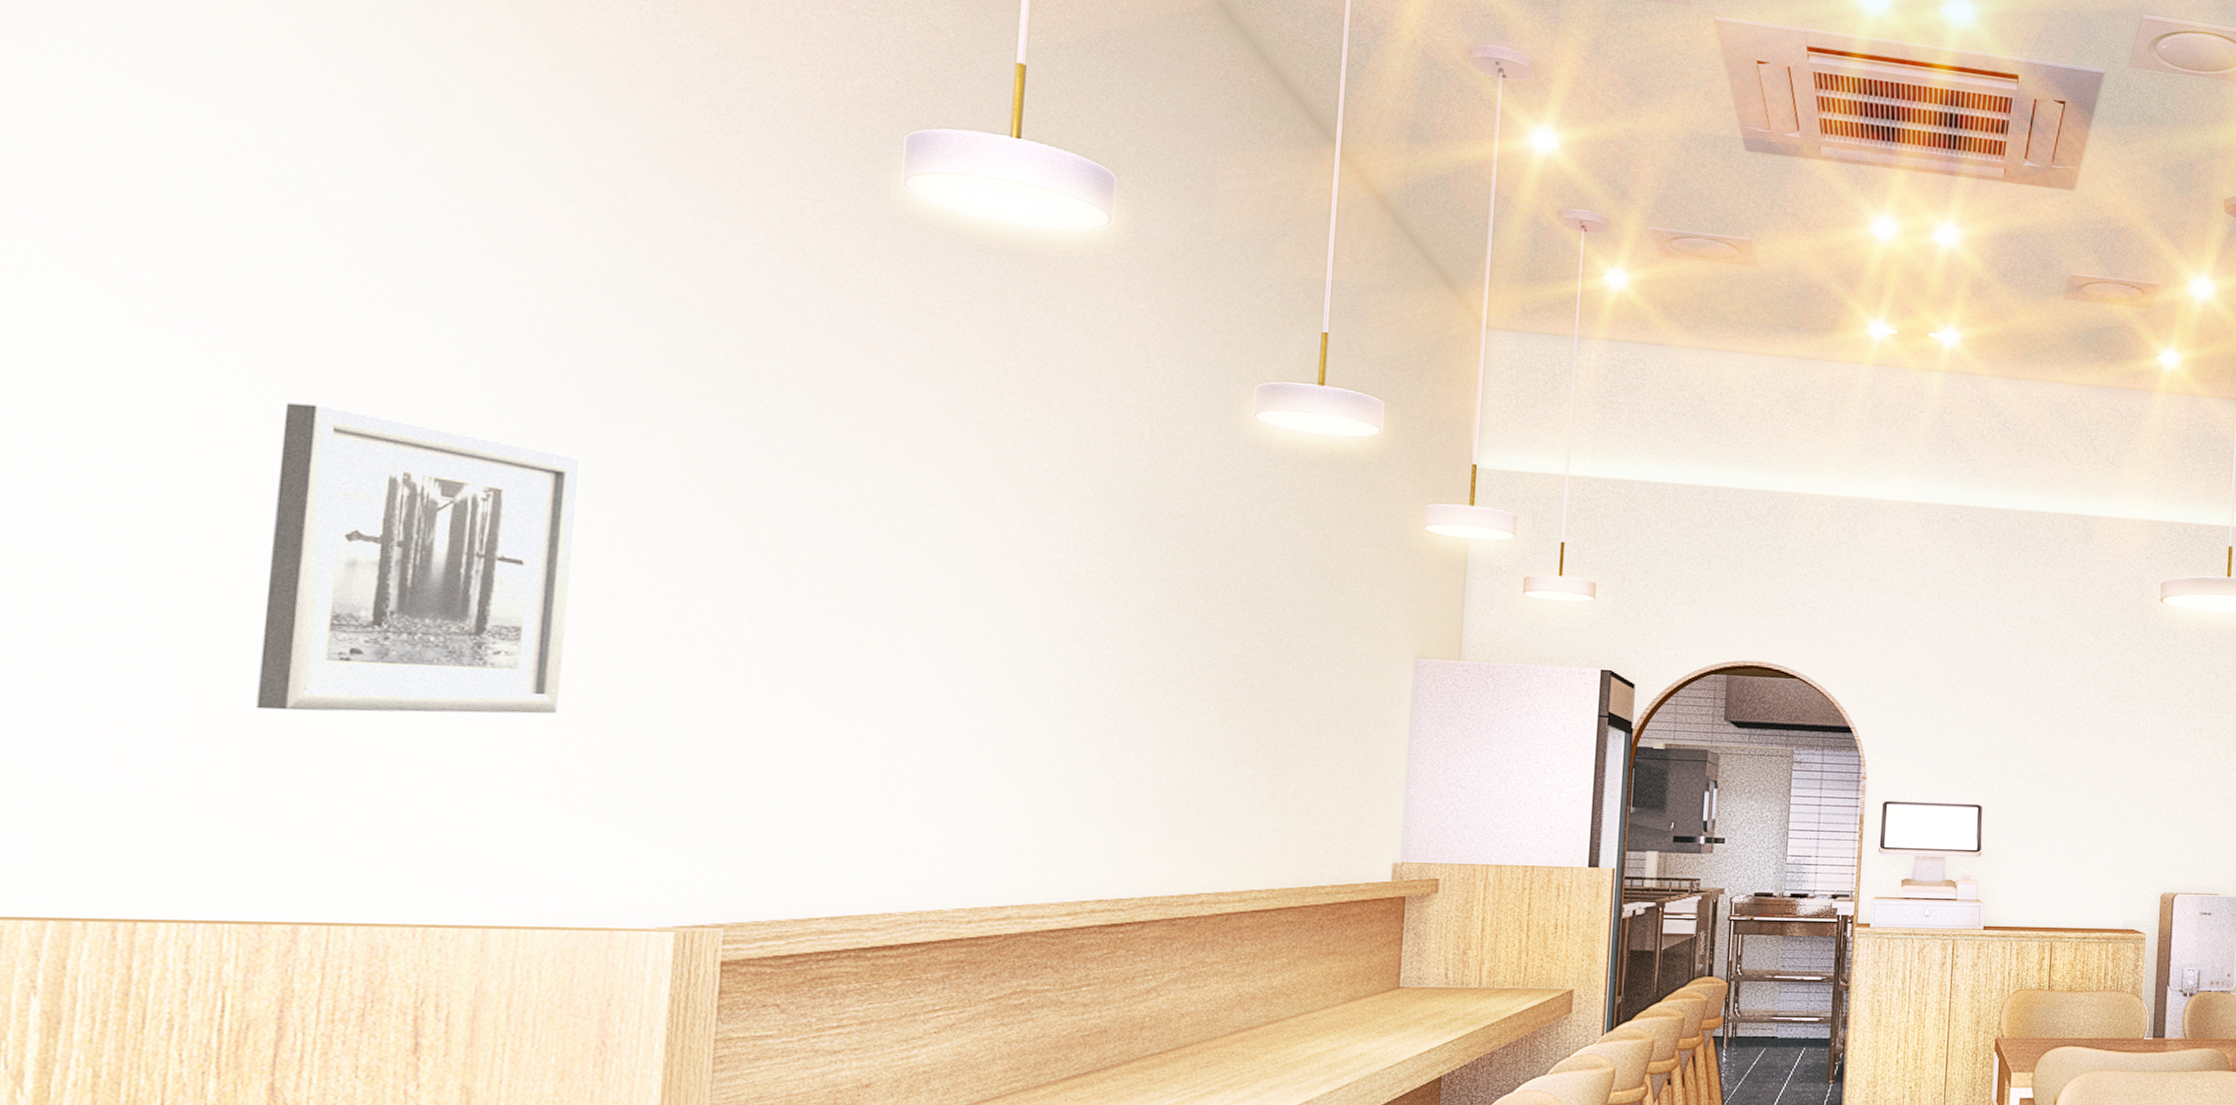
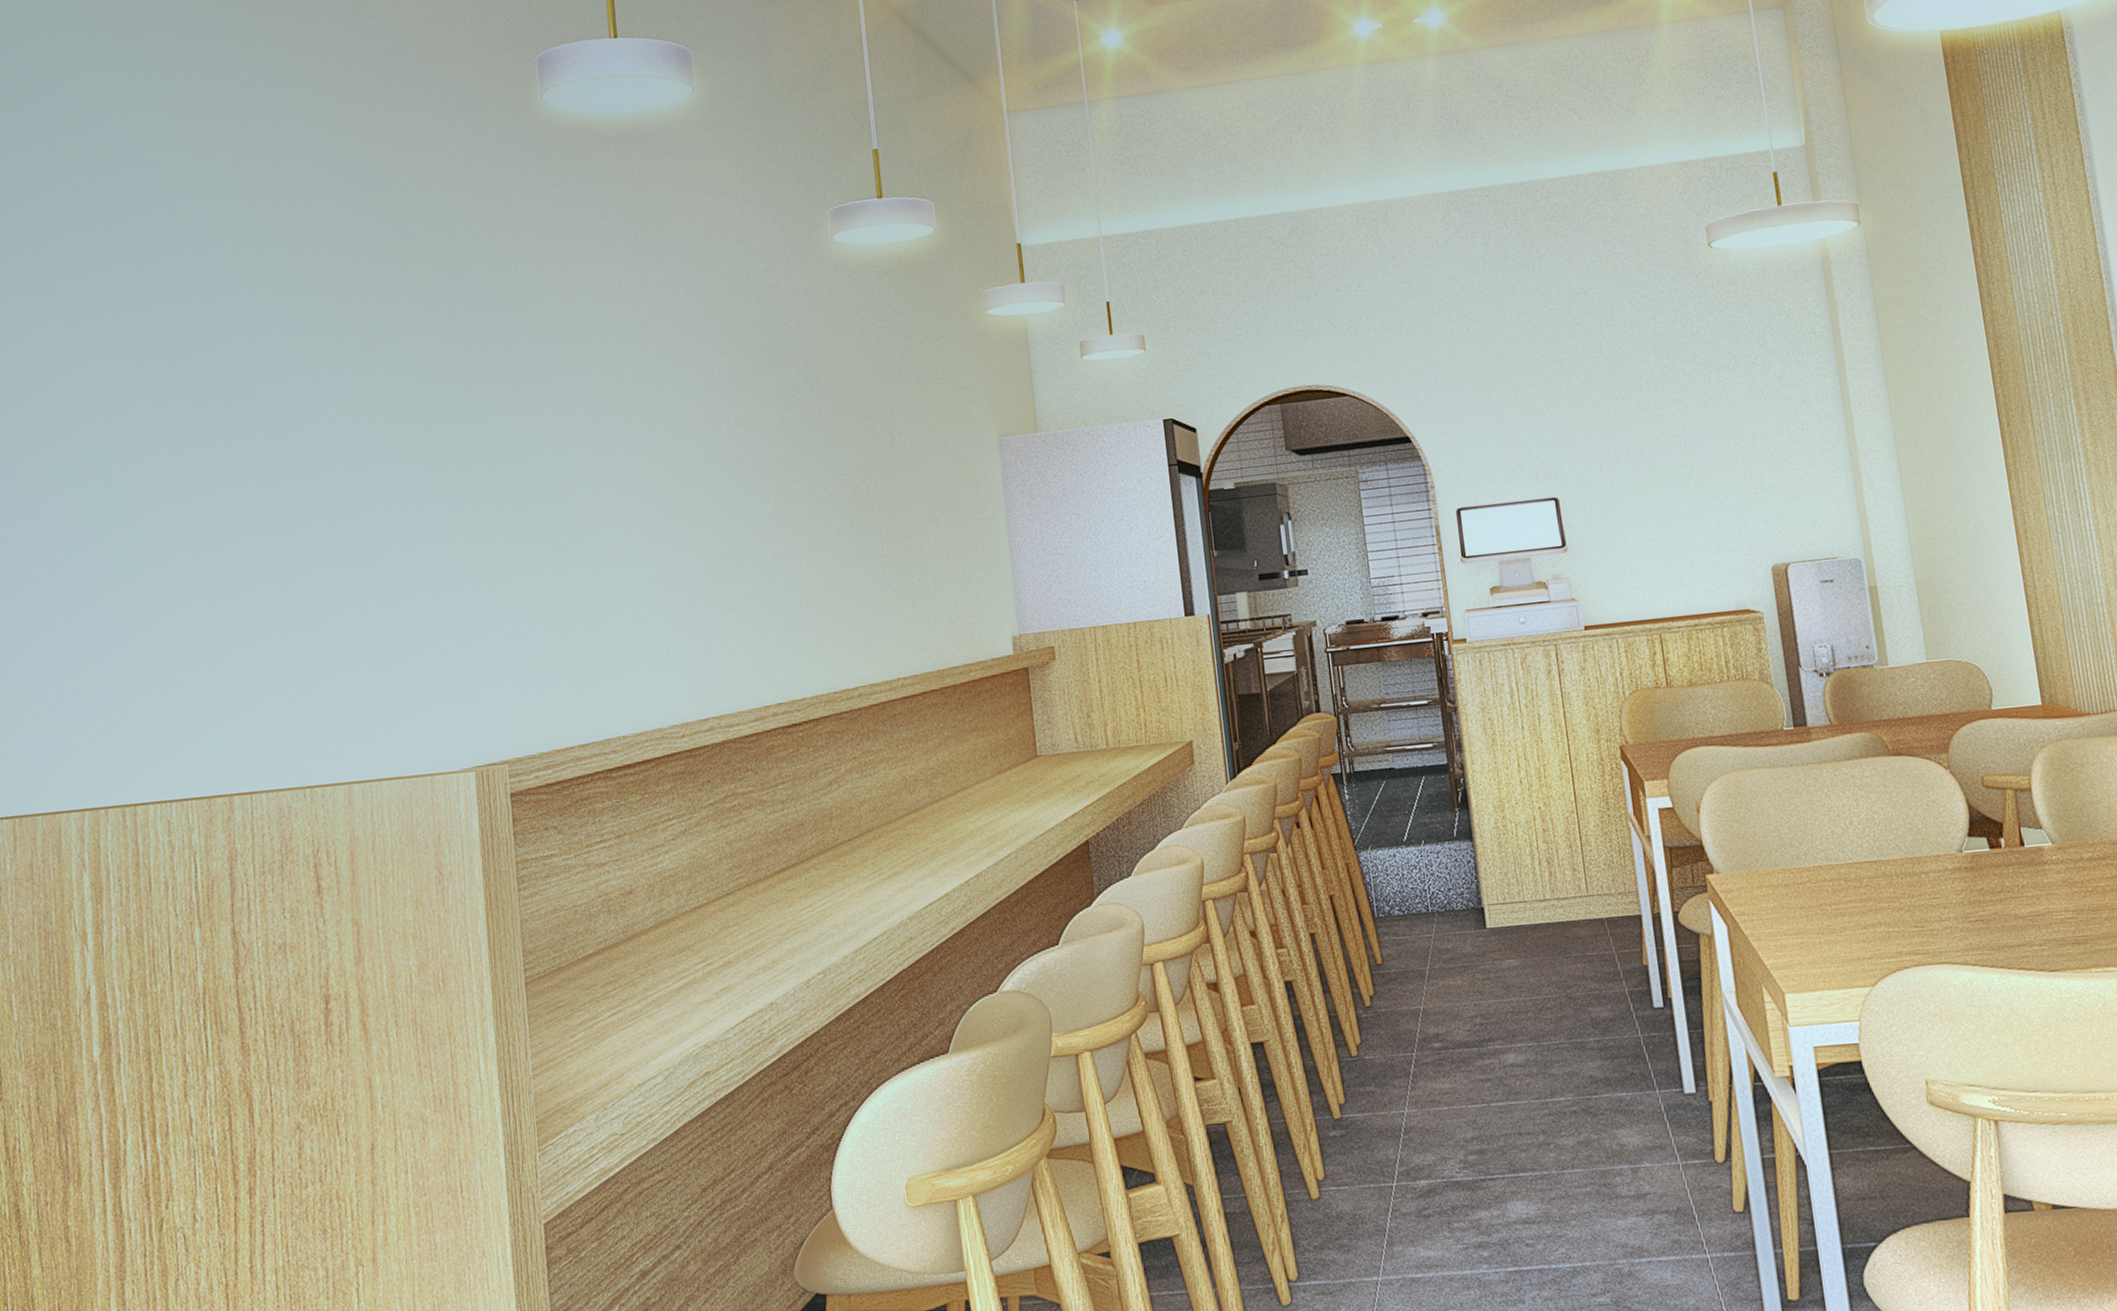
wall art: present [256,403,581,714] -> none [170,374,372,625]

